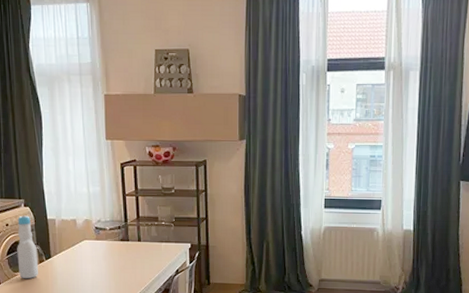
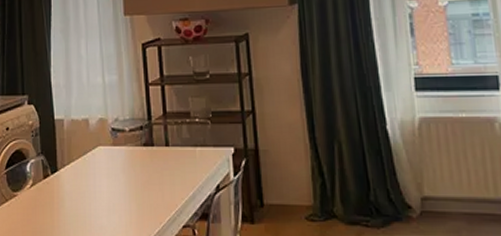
bottle: present [17,215,39,279] -> none [17,116,43,201]

